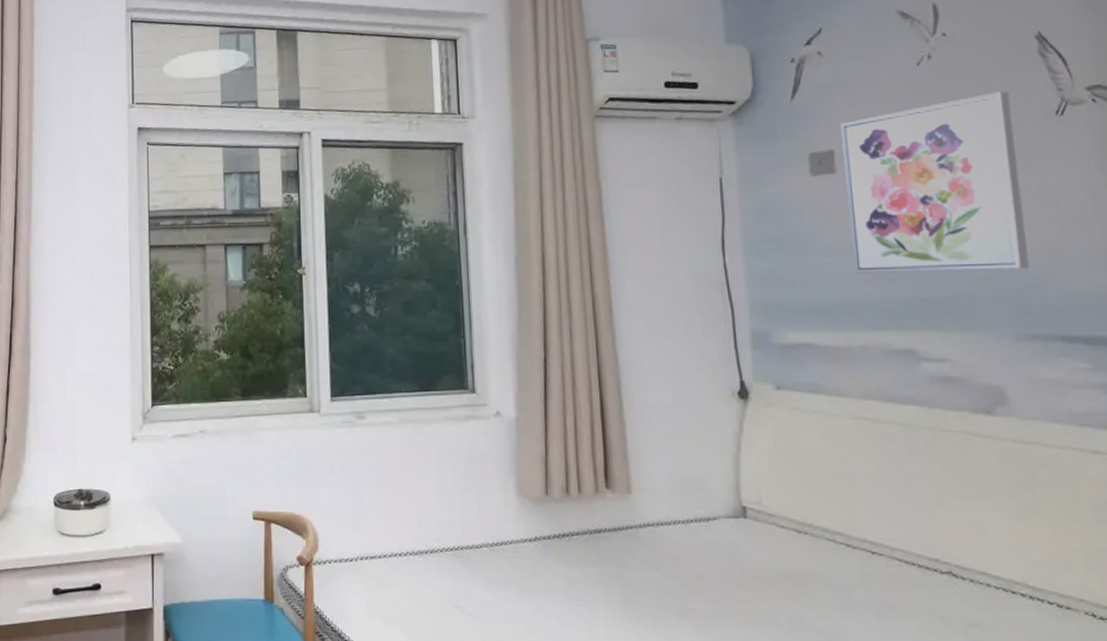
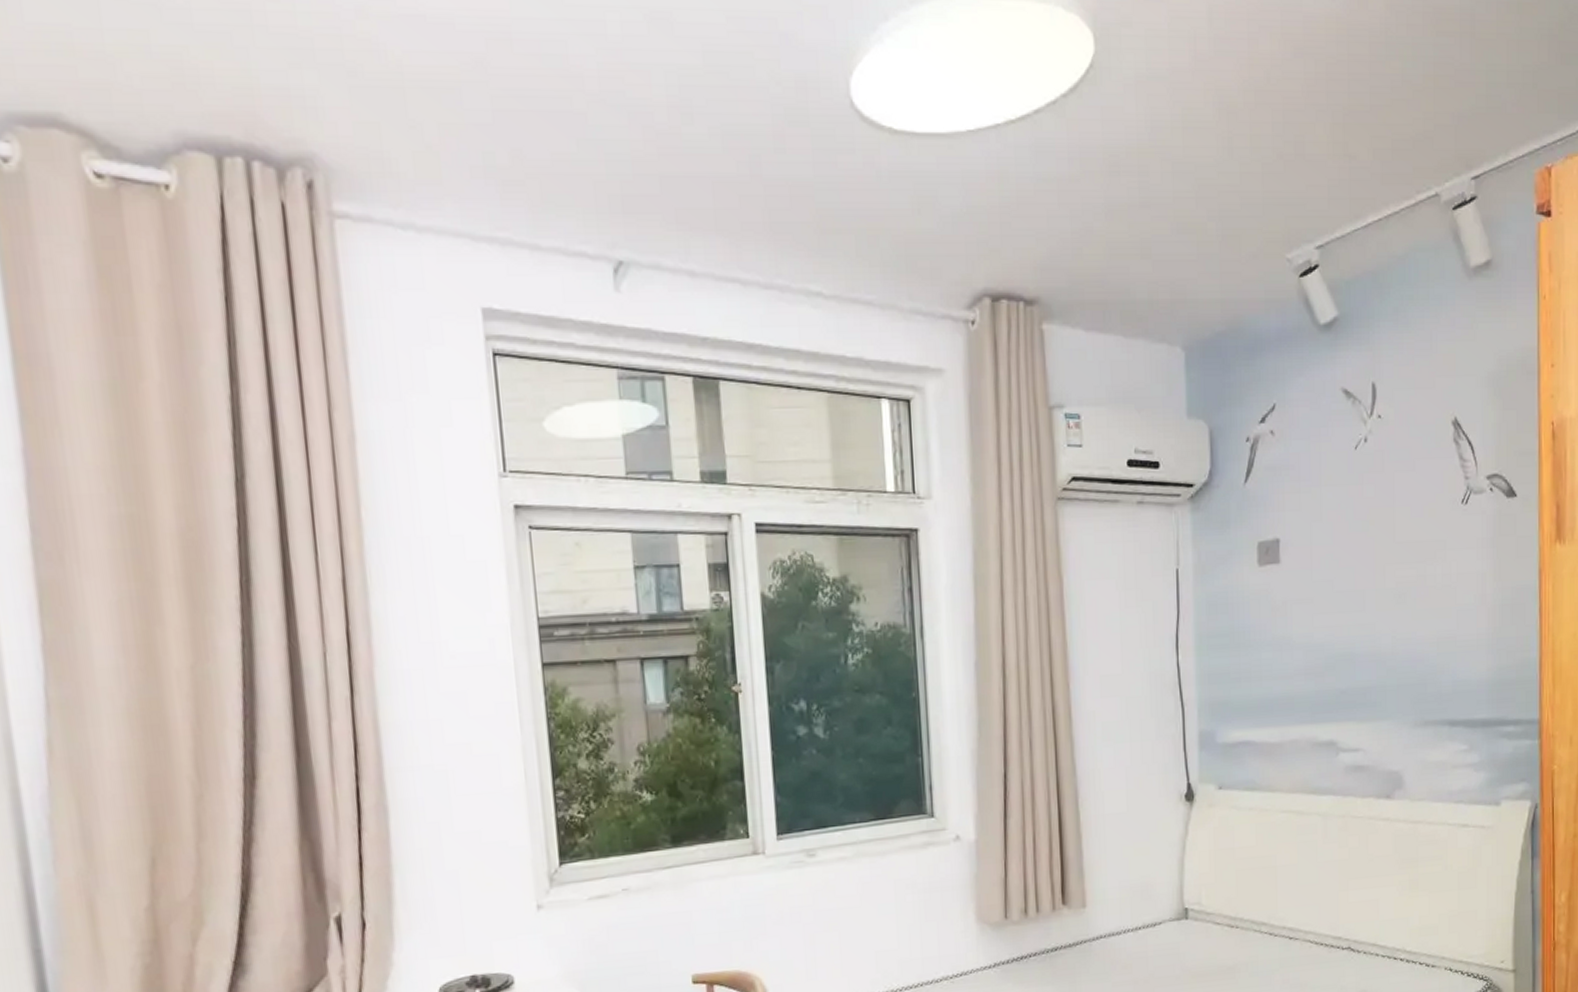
wall art: present [840,91,1029,274] -> none [1286,478,1429,668]

